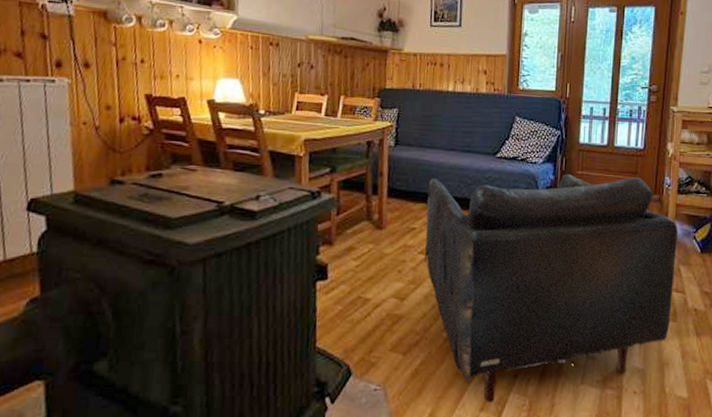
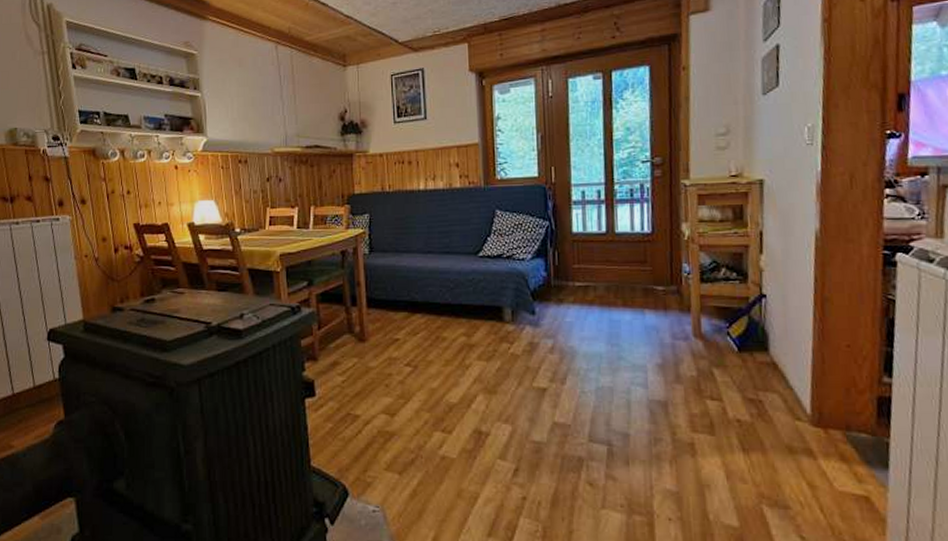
armchair: present [424,174,678,402] -> none [407,267,707,527]

